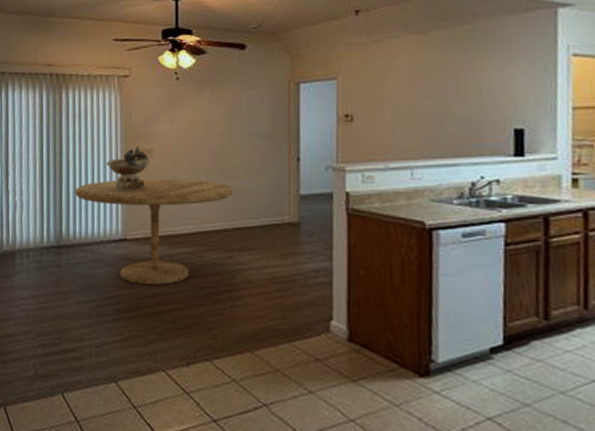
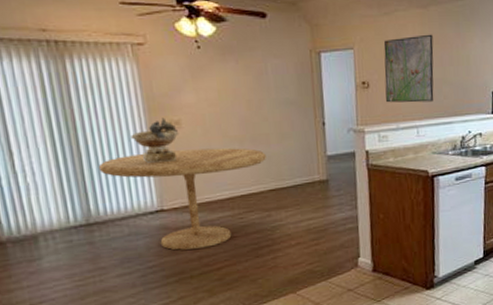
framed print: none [372,61,434,140] -> present [383,34,434,103]

